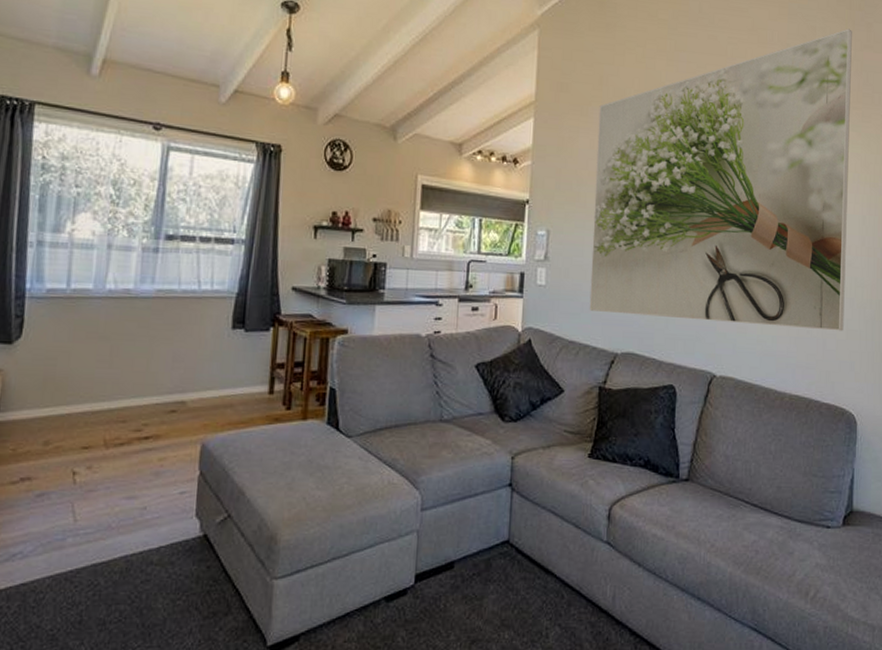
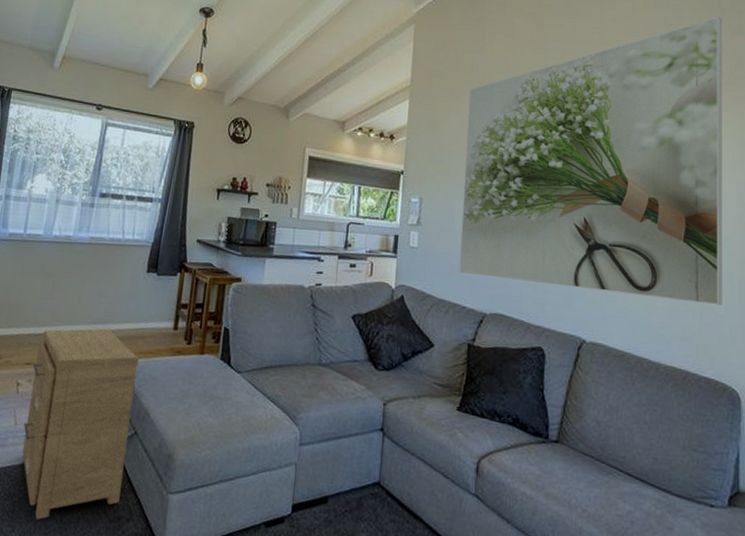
side table: none [86,398,228,627] -> present [22,329,139,519]

